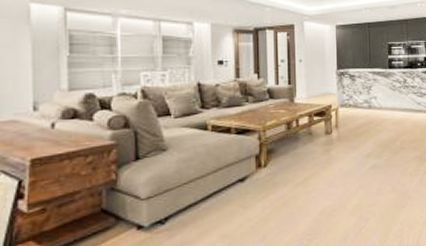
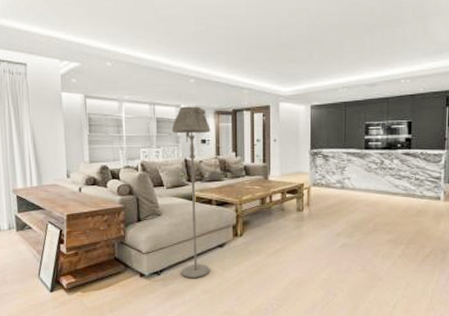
floor lamp: none [181,23,229,224] -> present [171,106,211,279]

